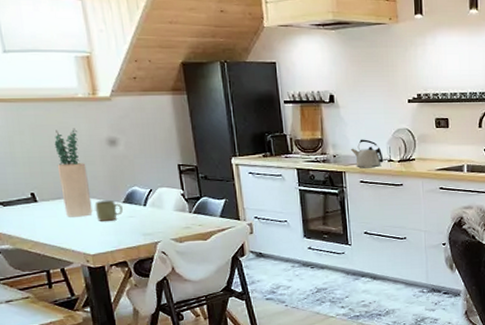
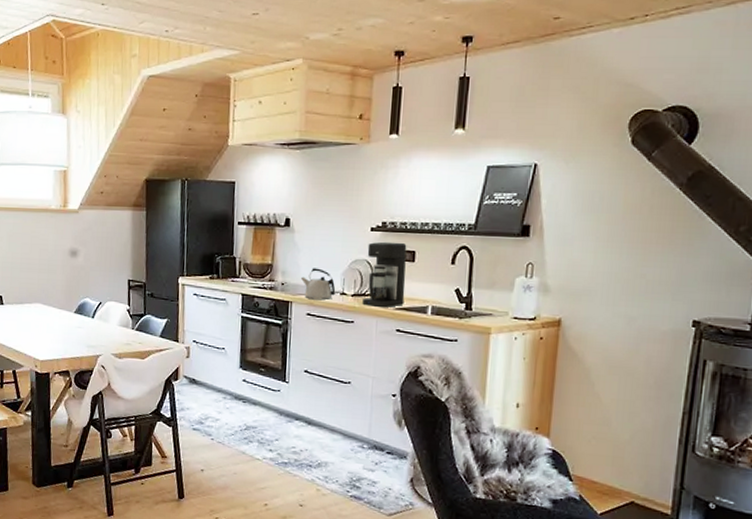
vase: present [54,128,93,217] -> none [24,237,48,323]
mug: present [94,200,123,221] -> none [49,309,73,329]
coffee maker: none [407,111,444,170] -> present [362,241,407,308]

